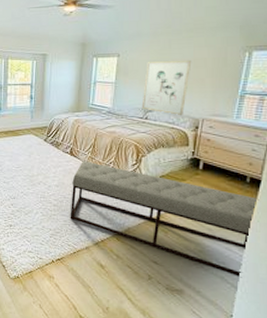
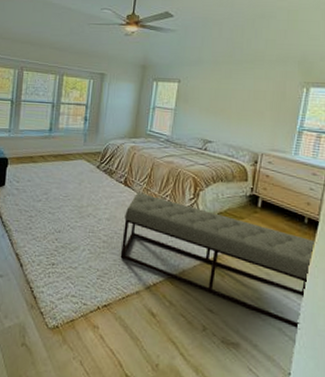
wall art: present [141,60,192,116] -> none [201,89,252,149]

